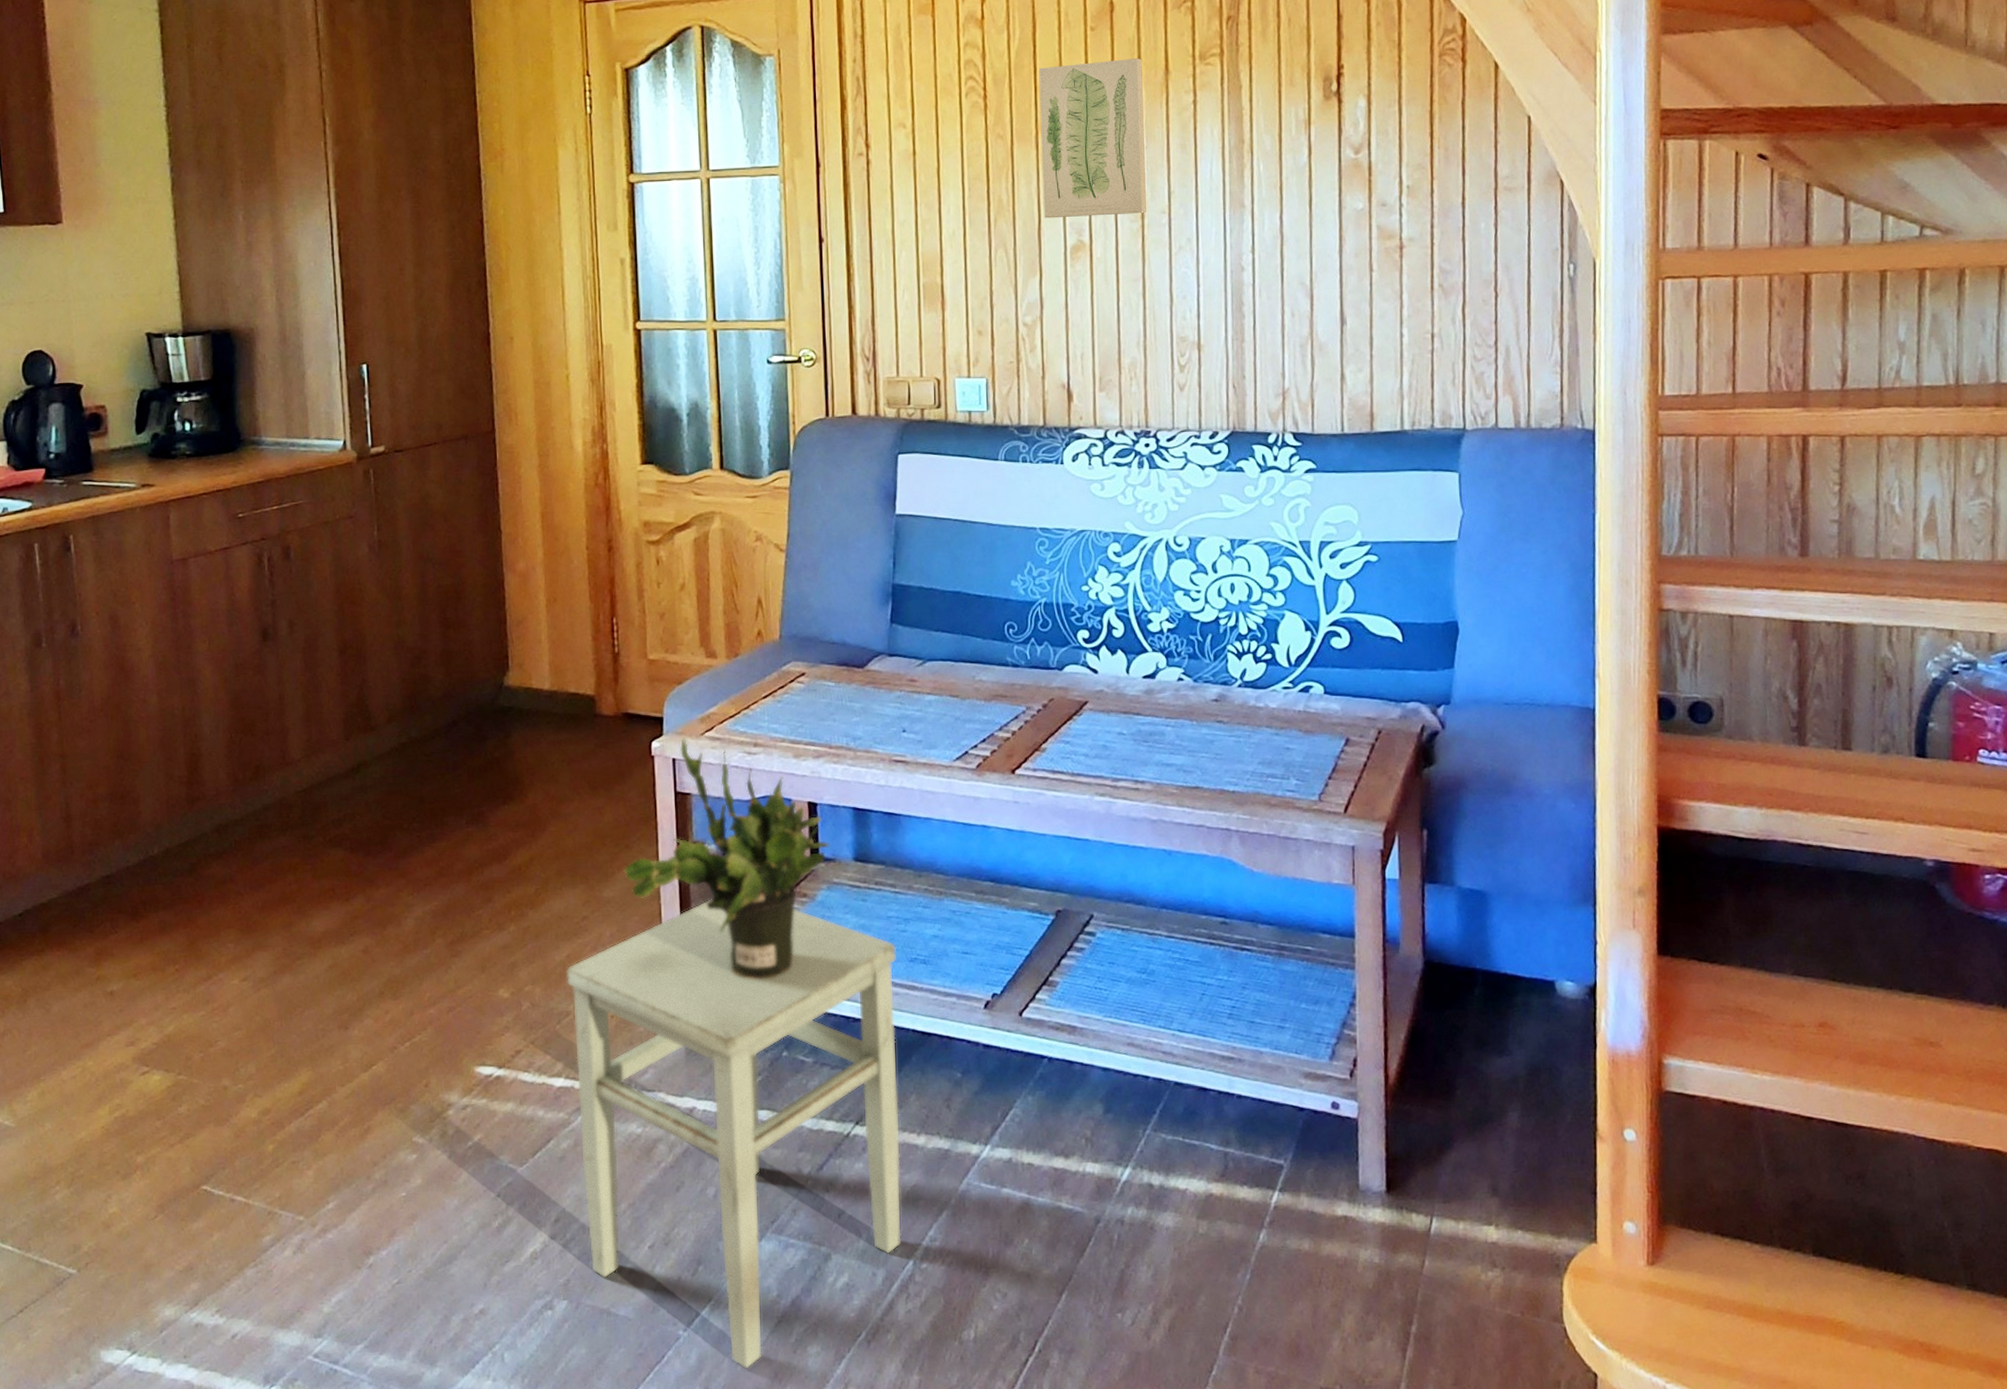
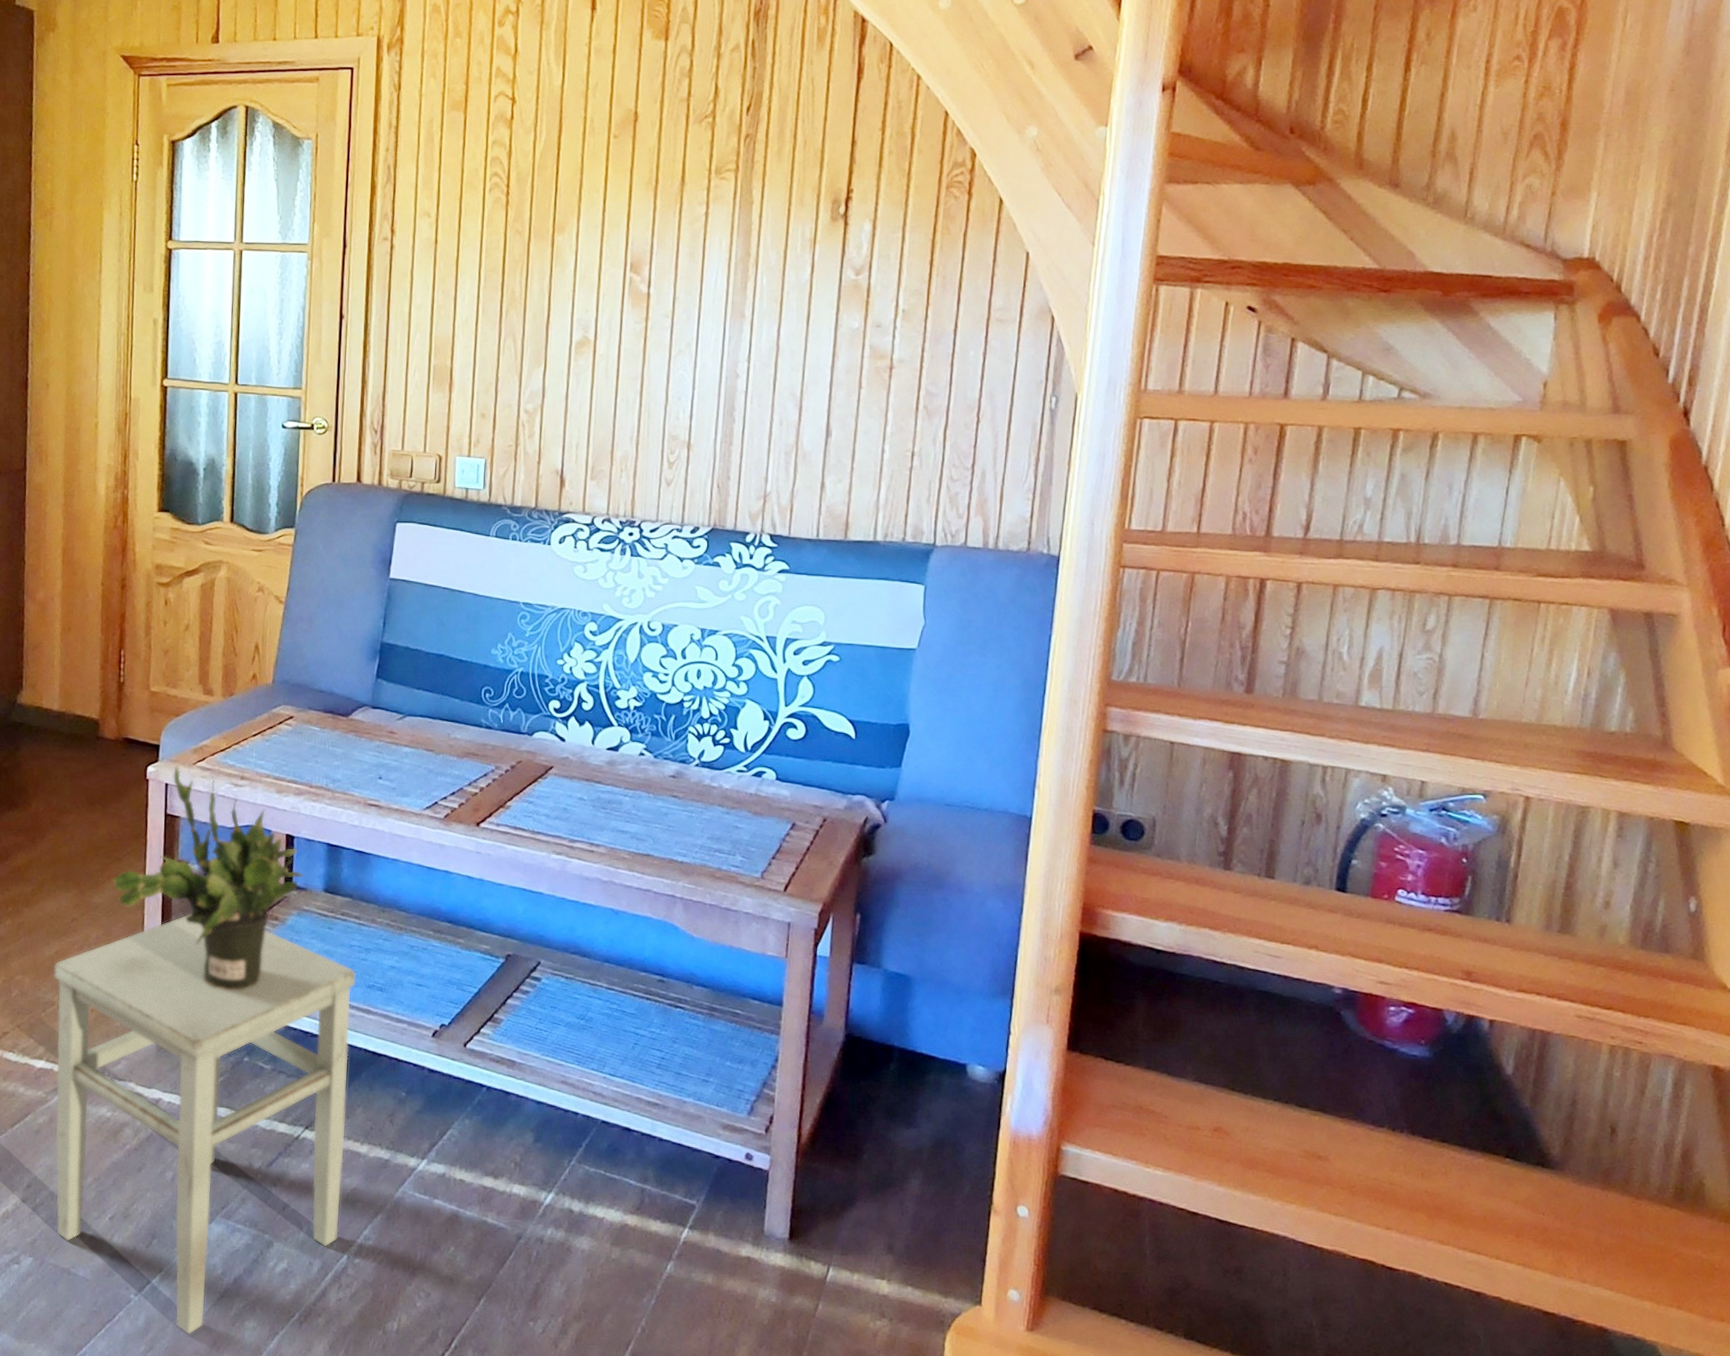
wall art: present [1039,57,1147,219] -> none [553,167,660,316]

